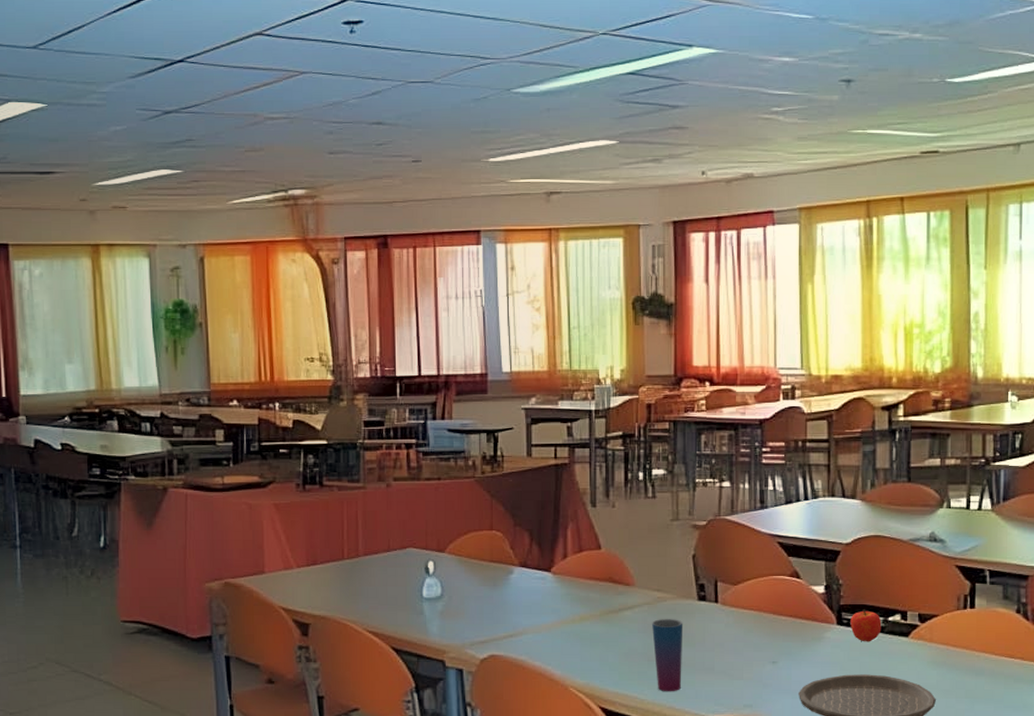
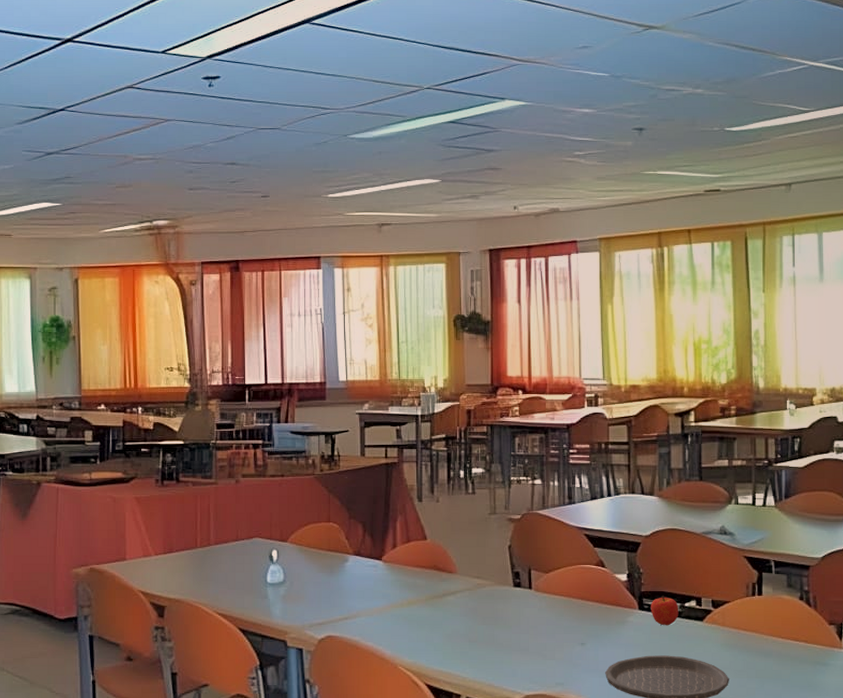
cup: present [651,618,684,692] -> none [472,603,501,671]

